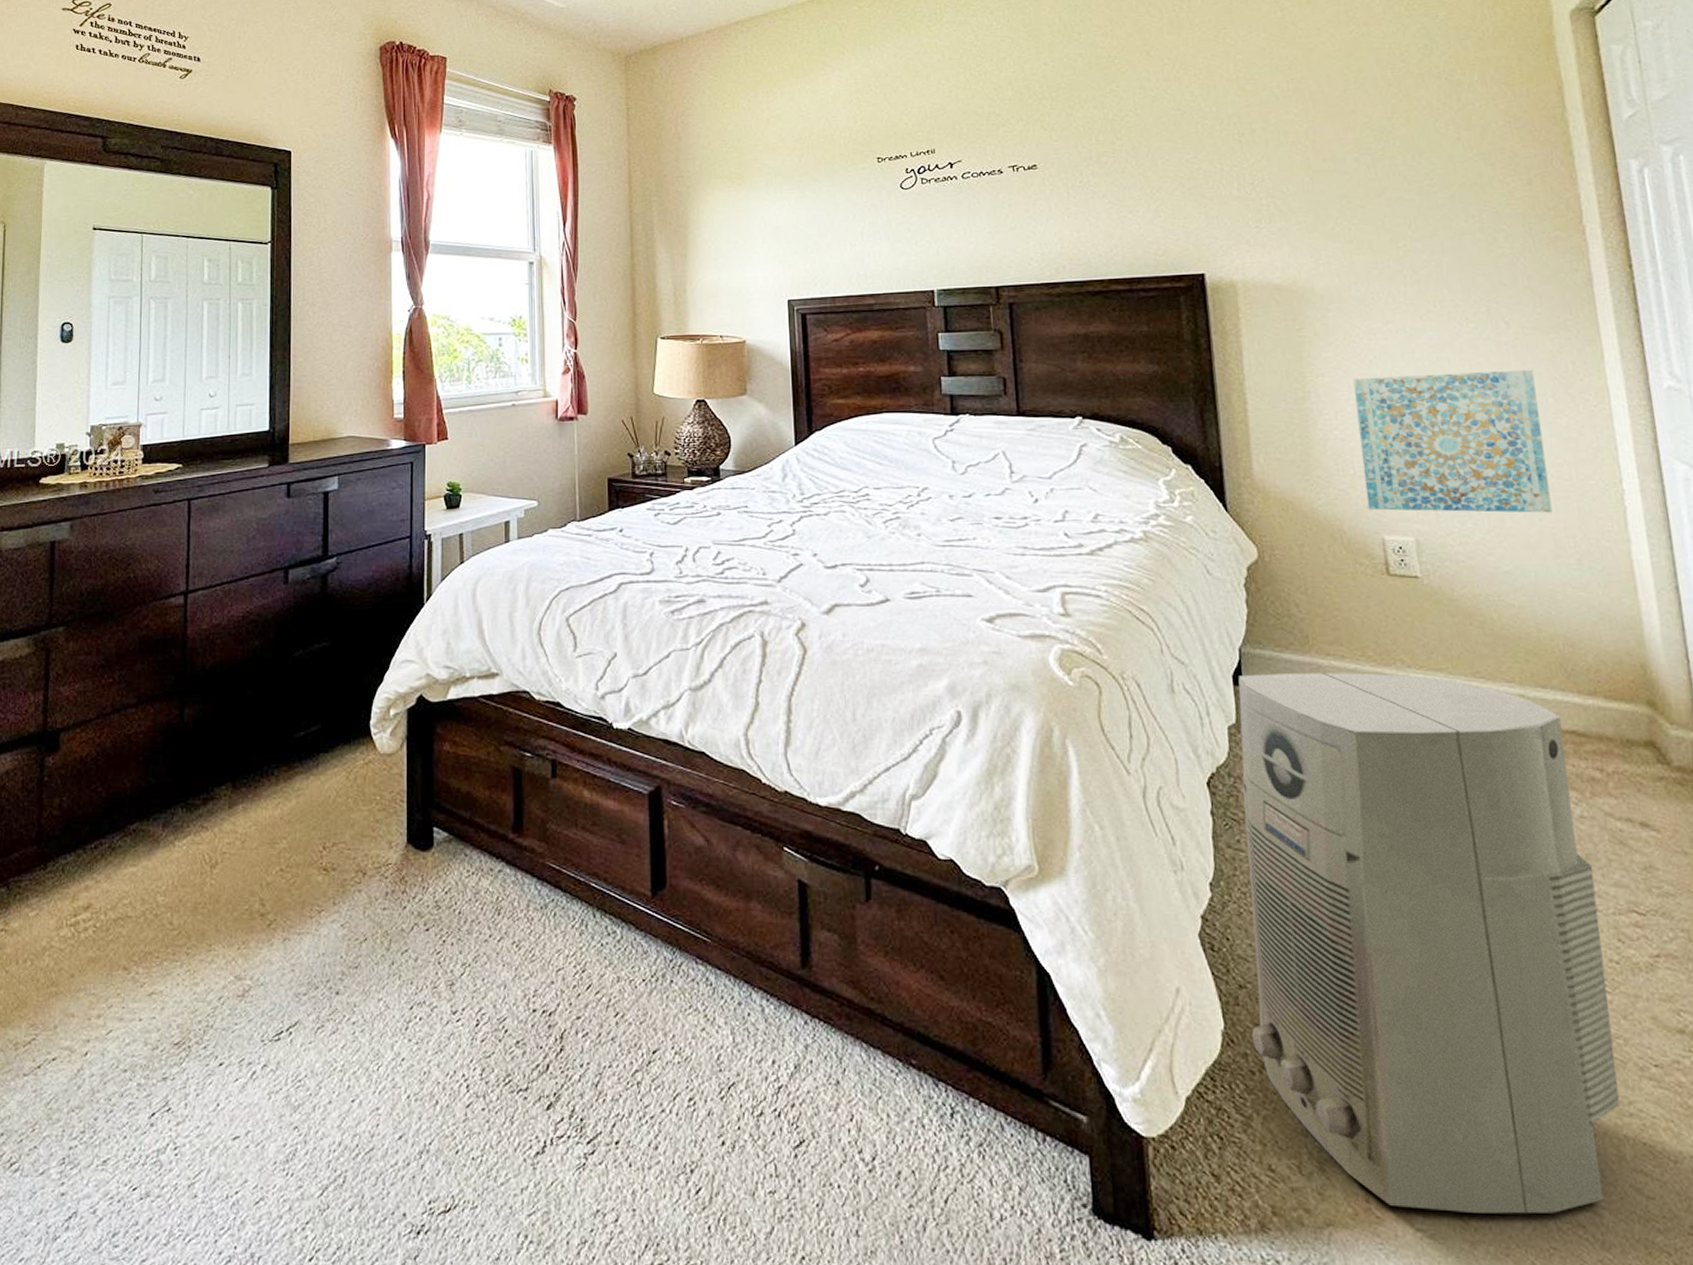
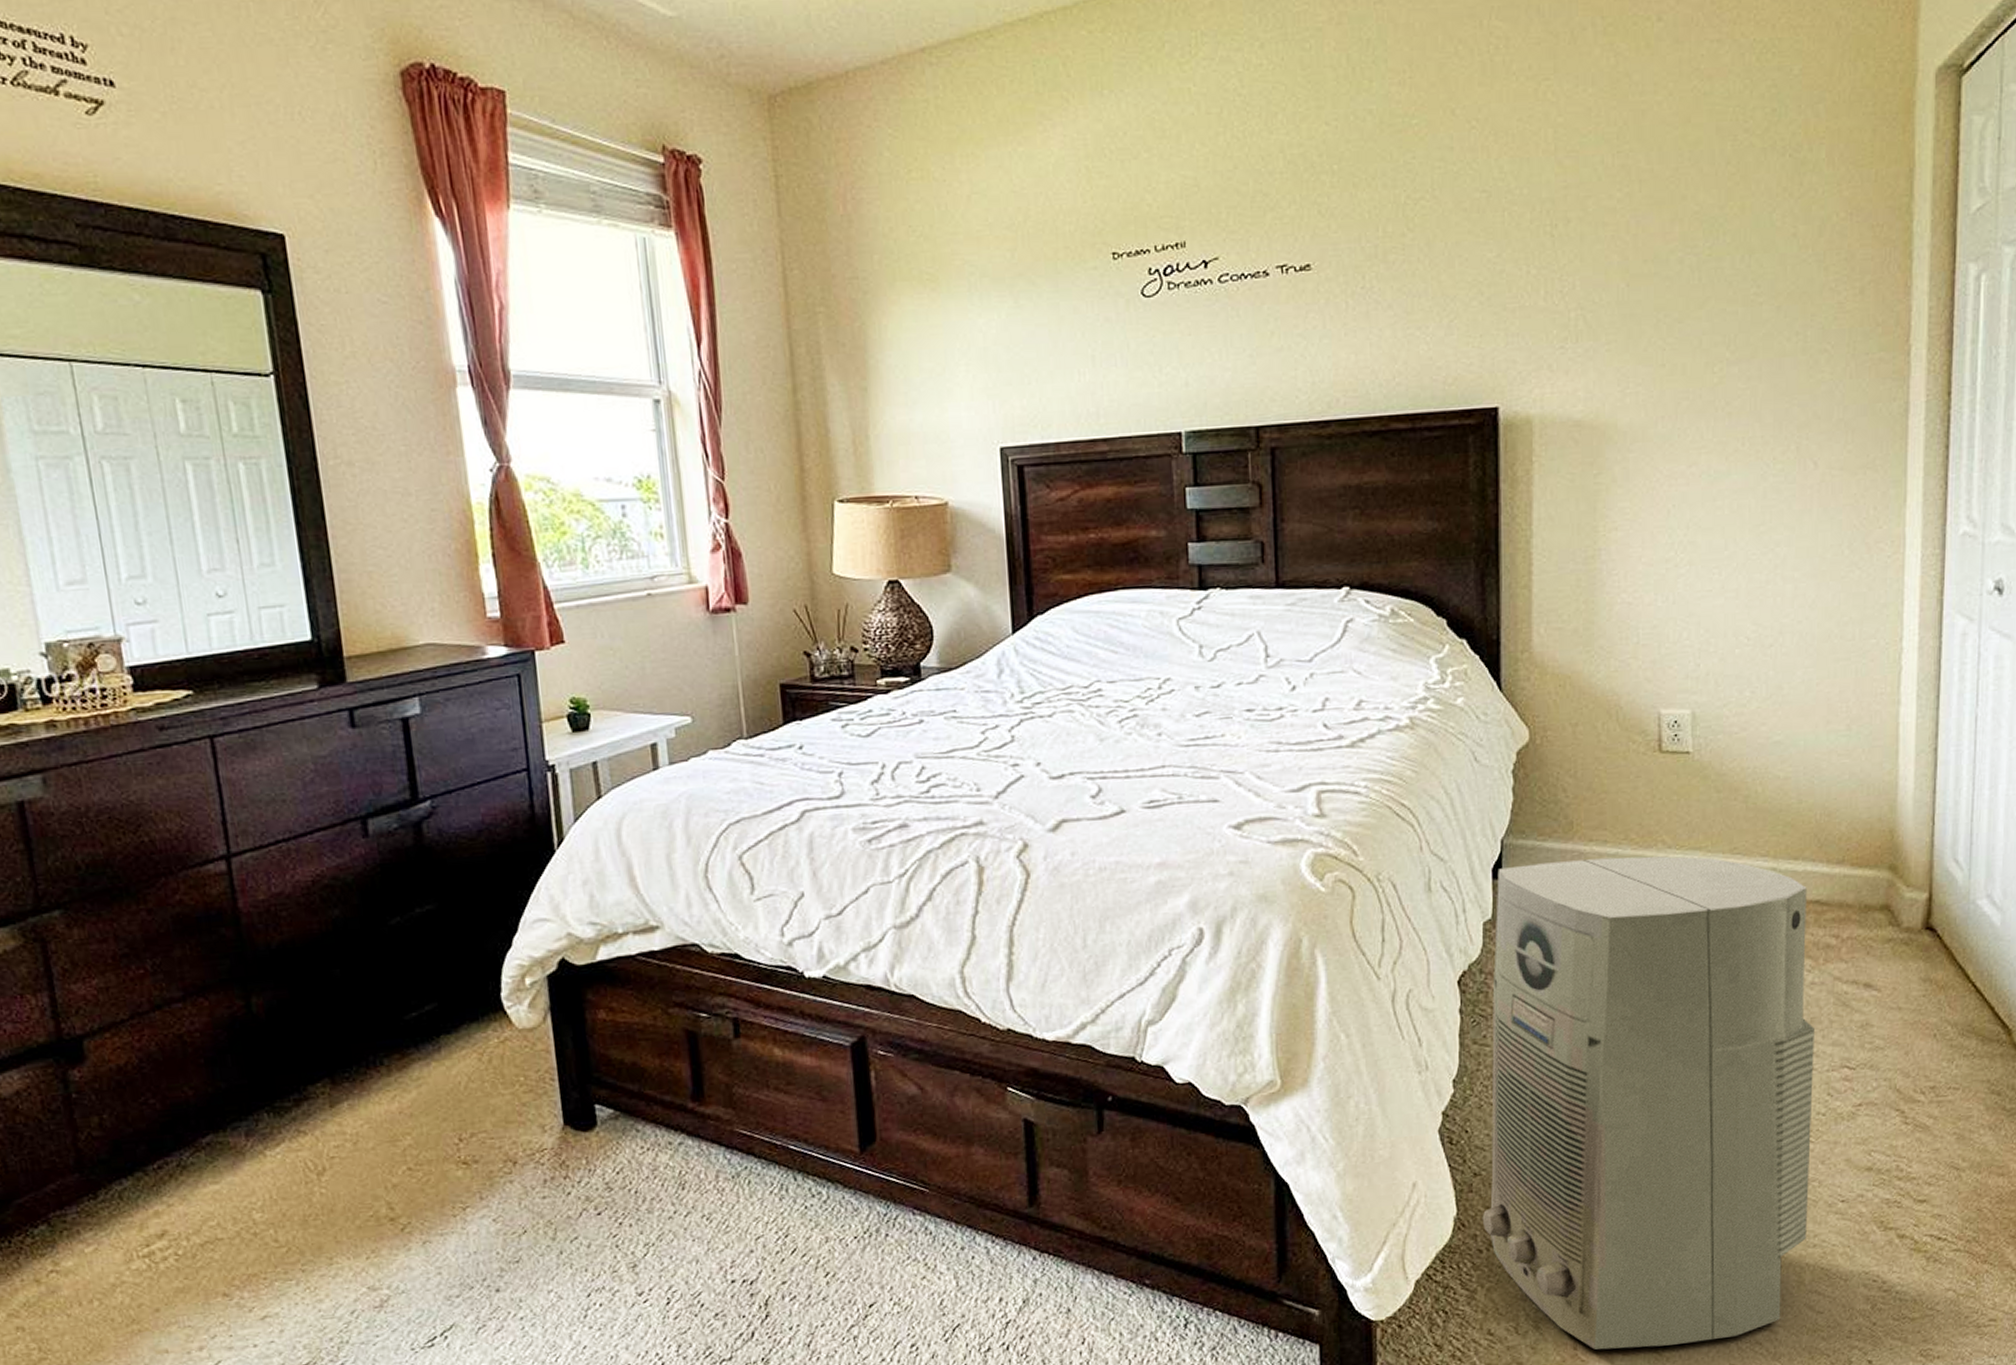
wall art: present [1353,369,1553,513] -> none [1648,516,1834,682]

